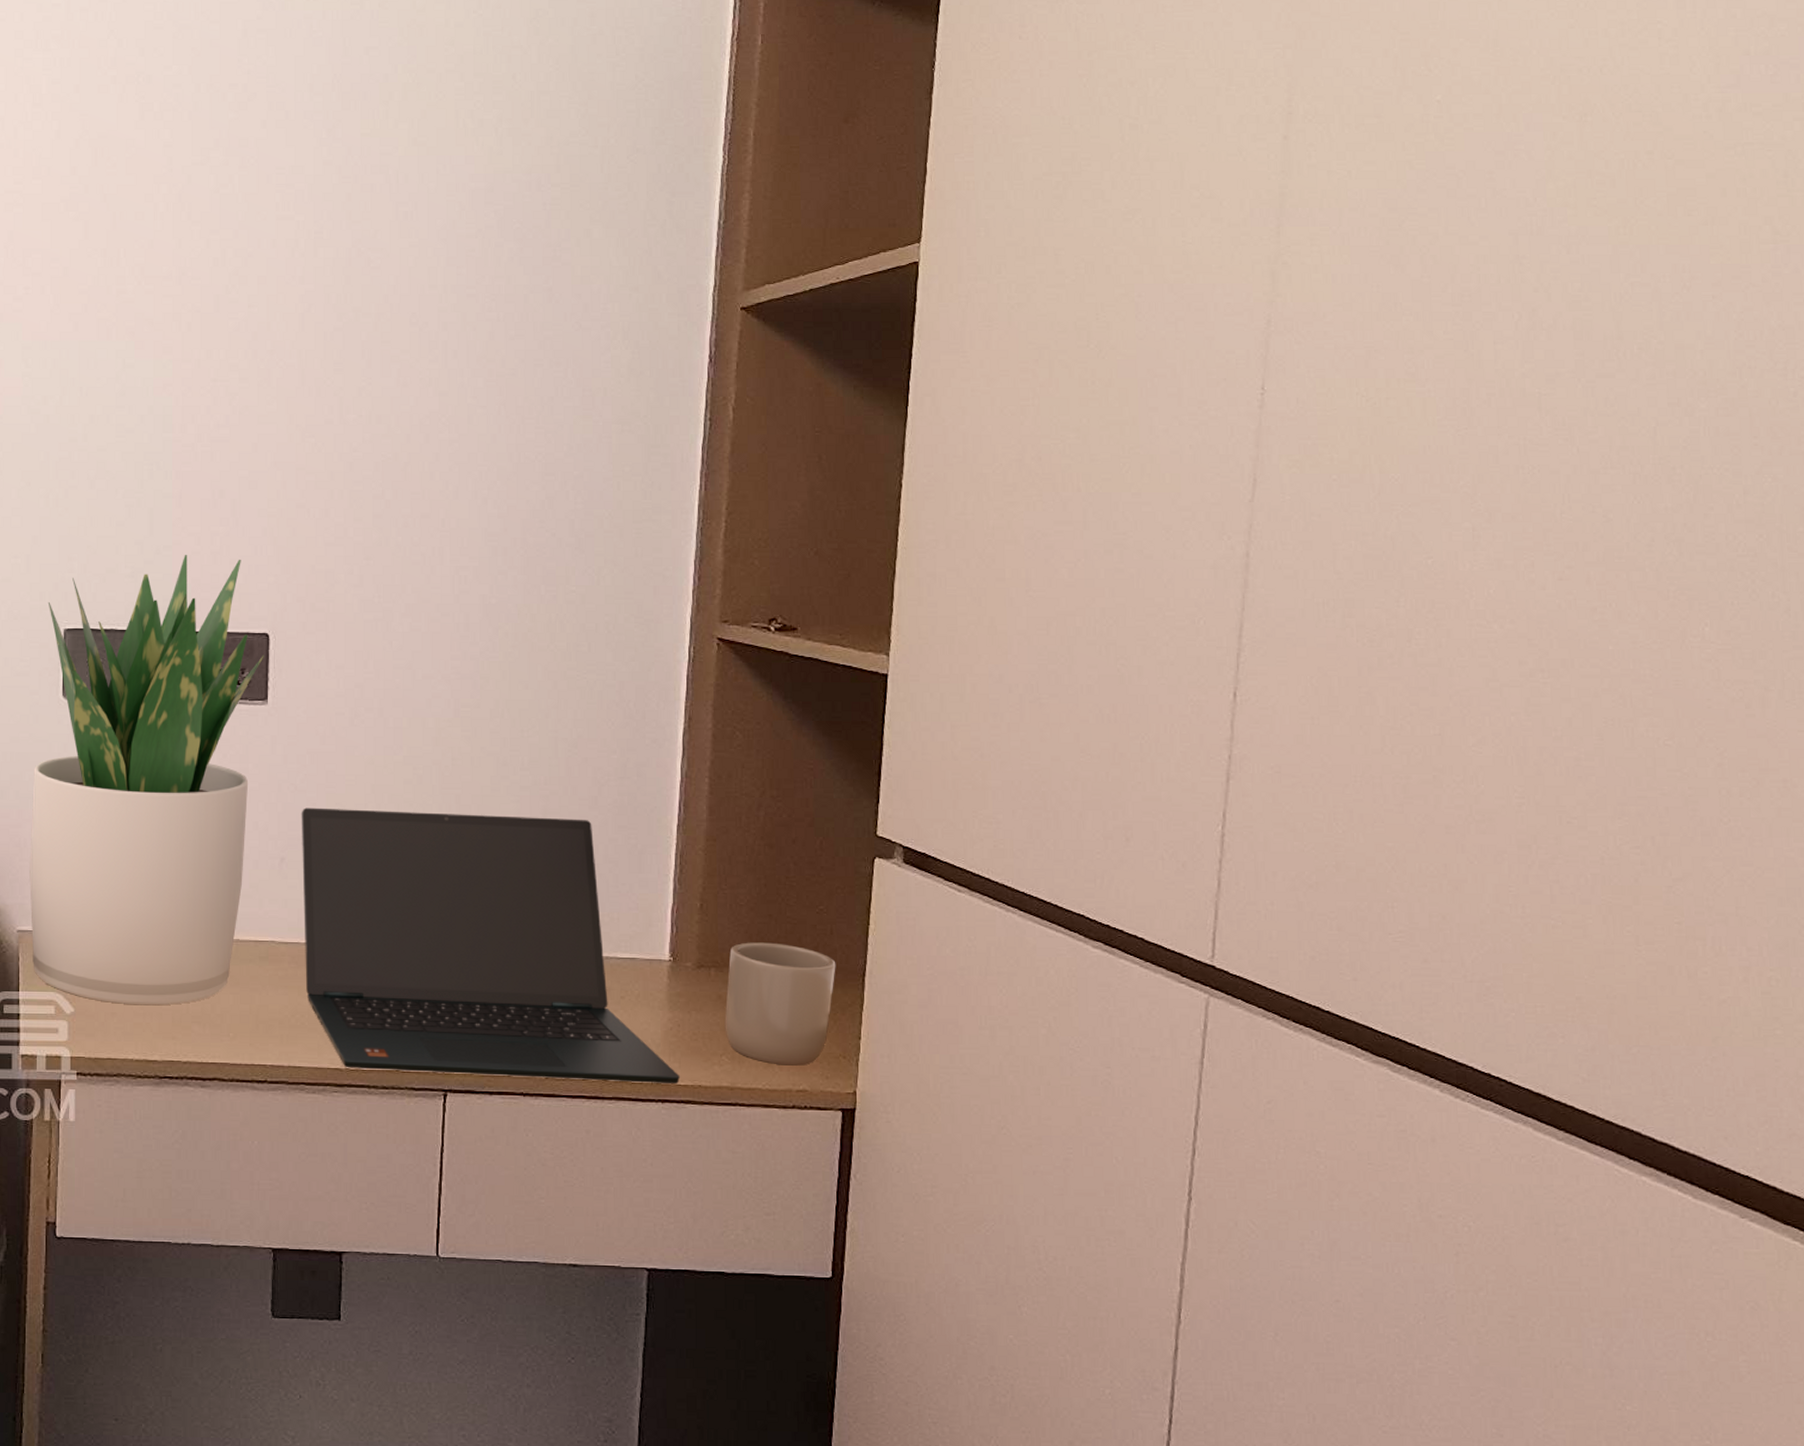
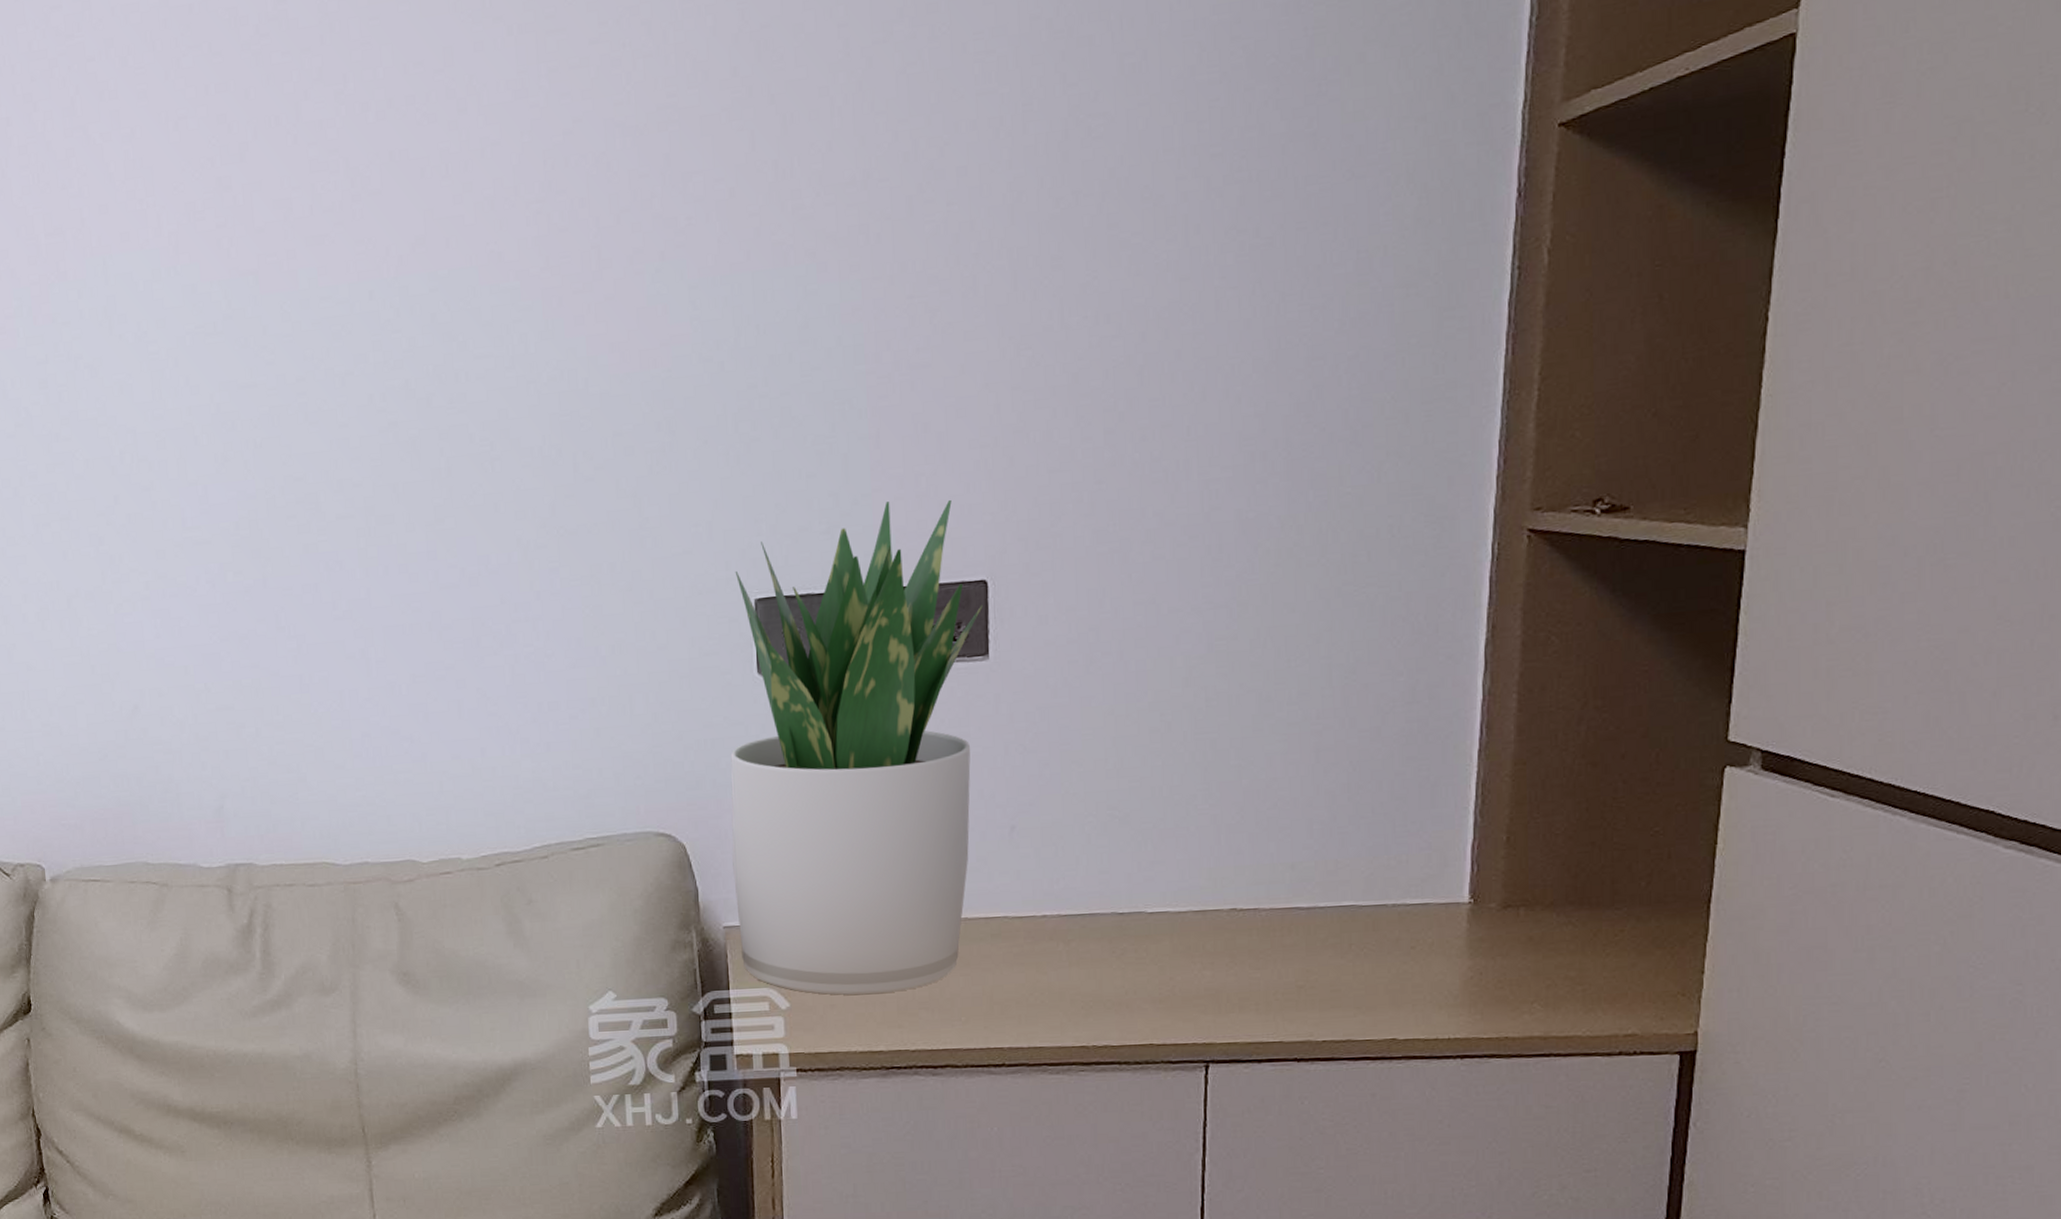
laptop: present [301,807,680,1083] -> none [1032,754,1482,1045]
mug: present [724,942,836,1066] -> none [1536,873,1675,1009]

